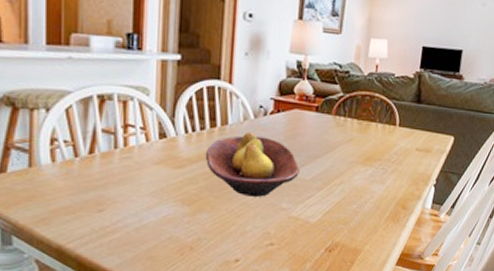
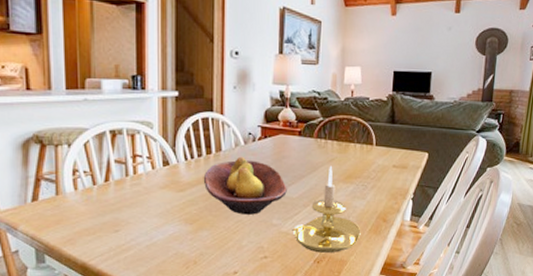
candle holder: none [303,146,378,241] -> present [292,165,361,253]

